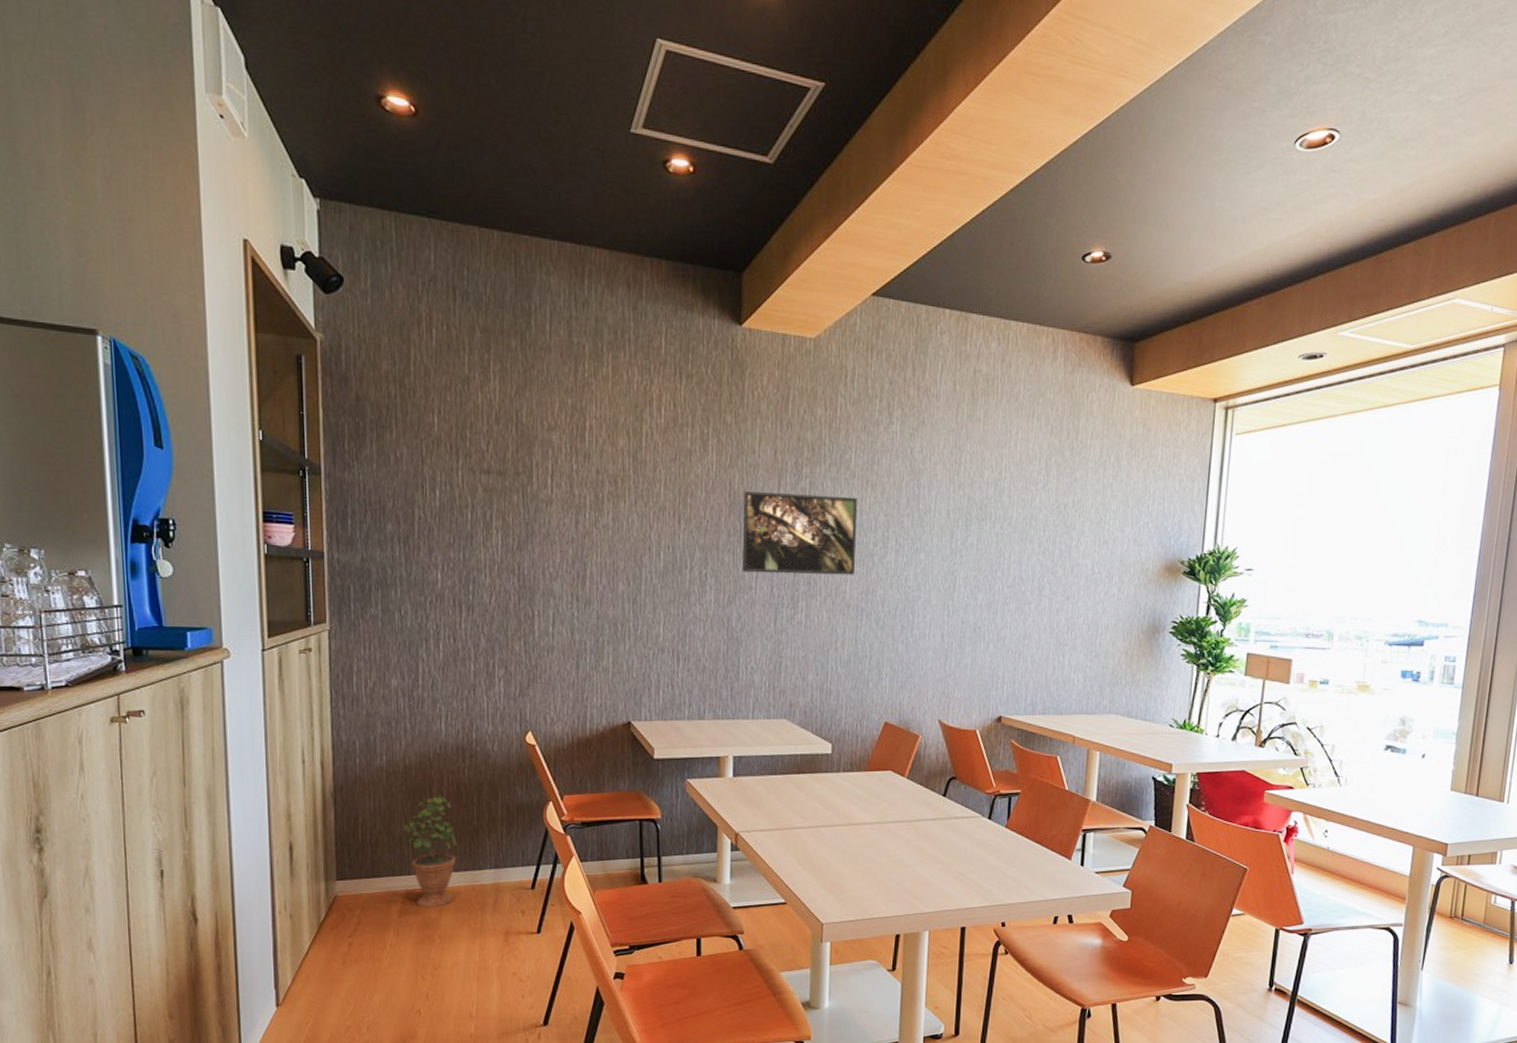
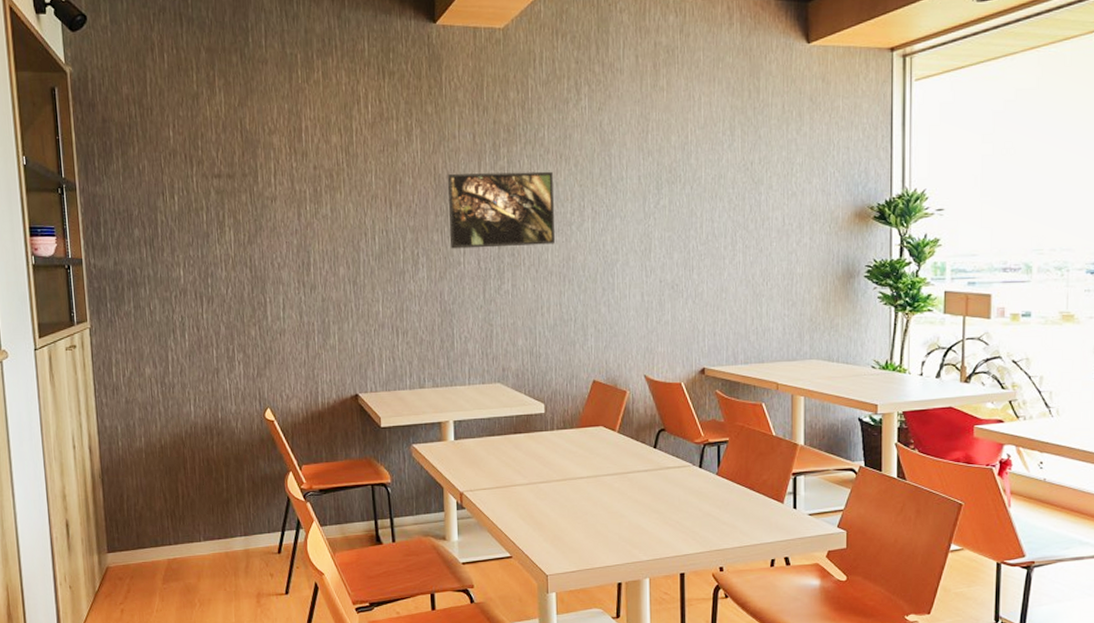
potted plant: present [401,791,457,908] -> none [161,467,210,575]

